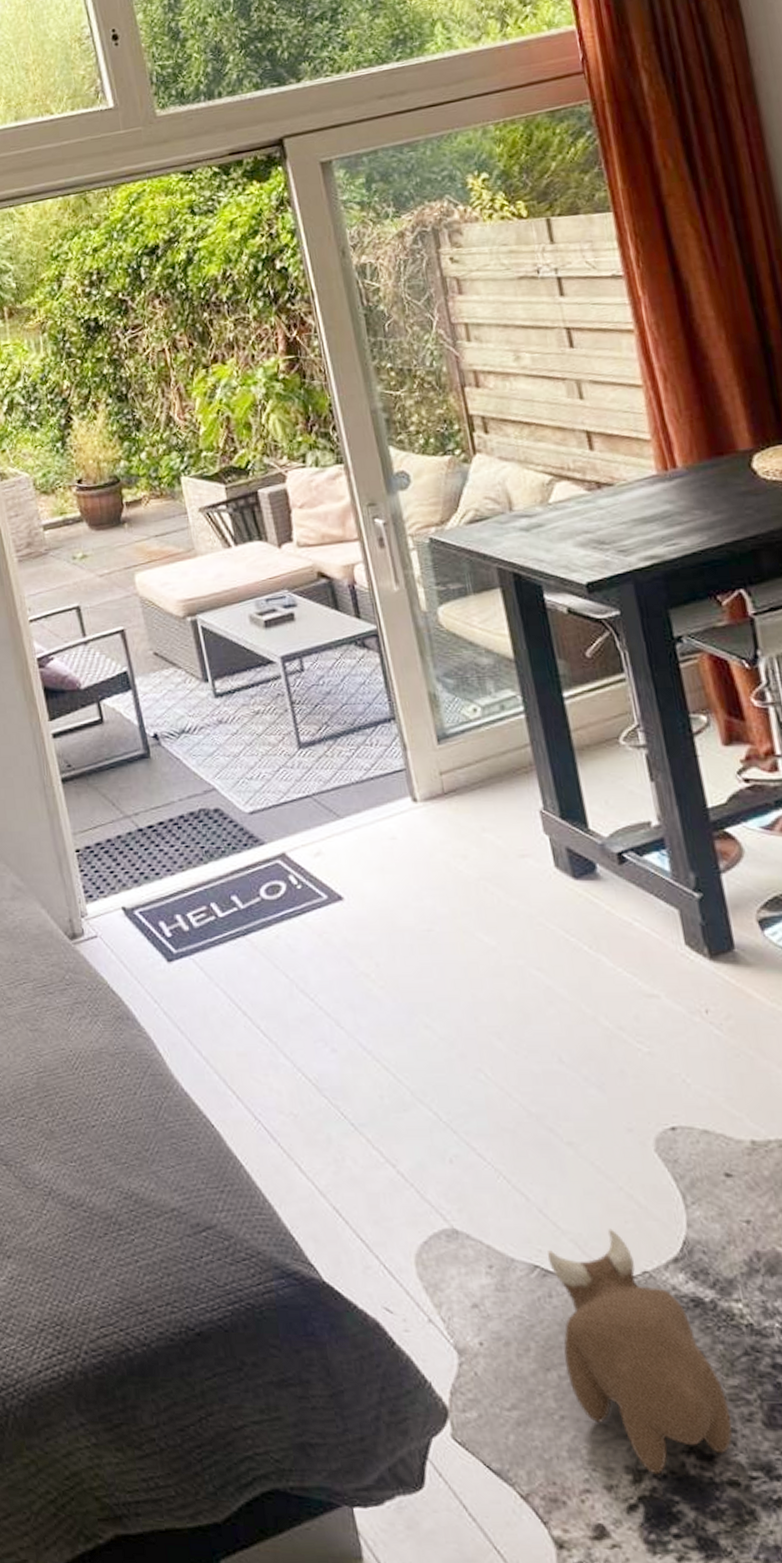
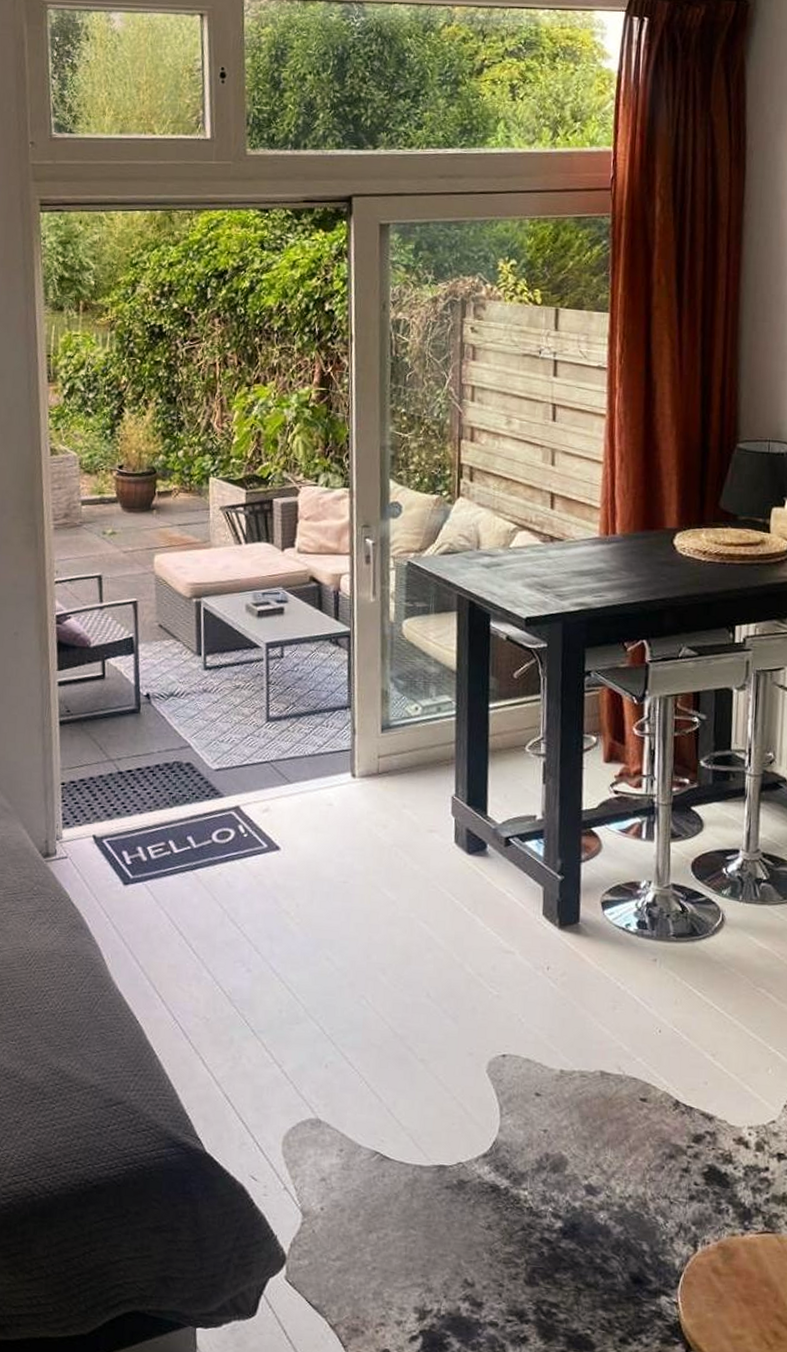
plush toy: present [548,1228,733,1475] -> none [384,1128,502,1315]

